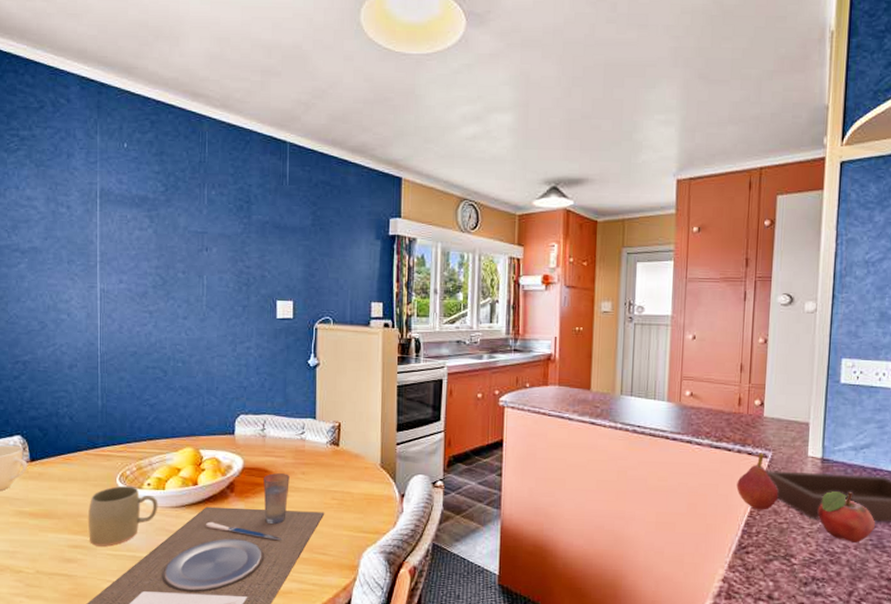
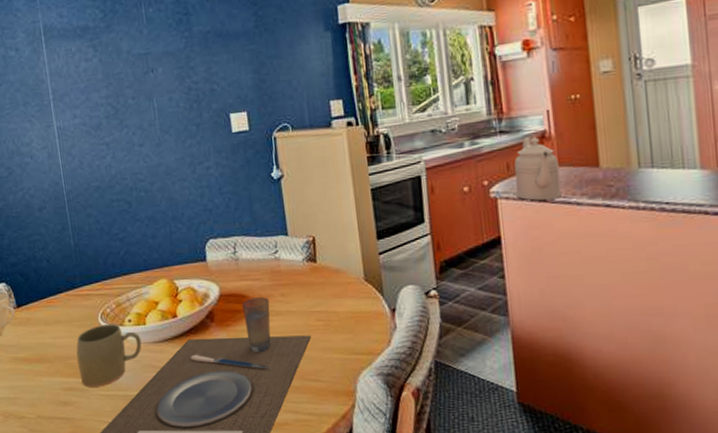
coffeepot: none [520,358,559,413] -> present [514,137,562,201]

